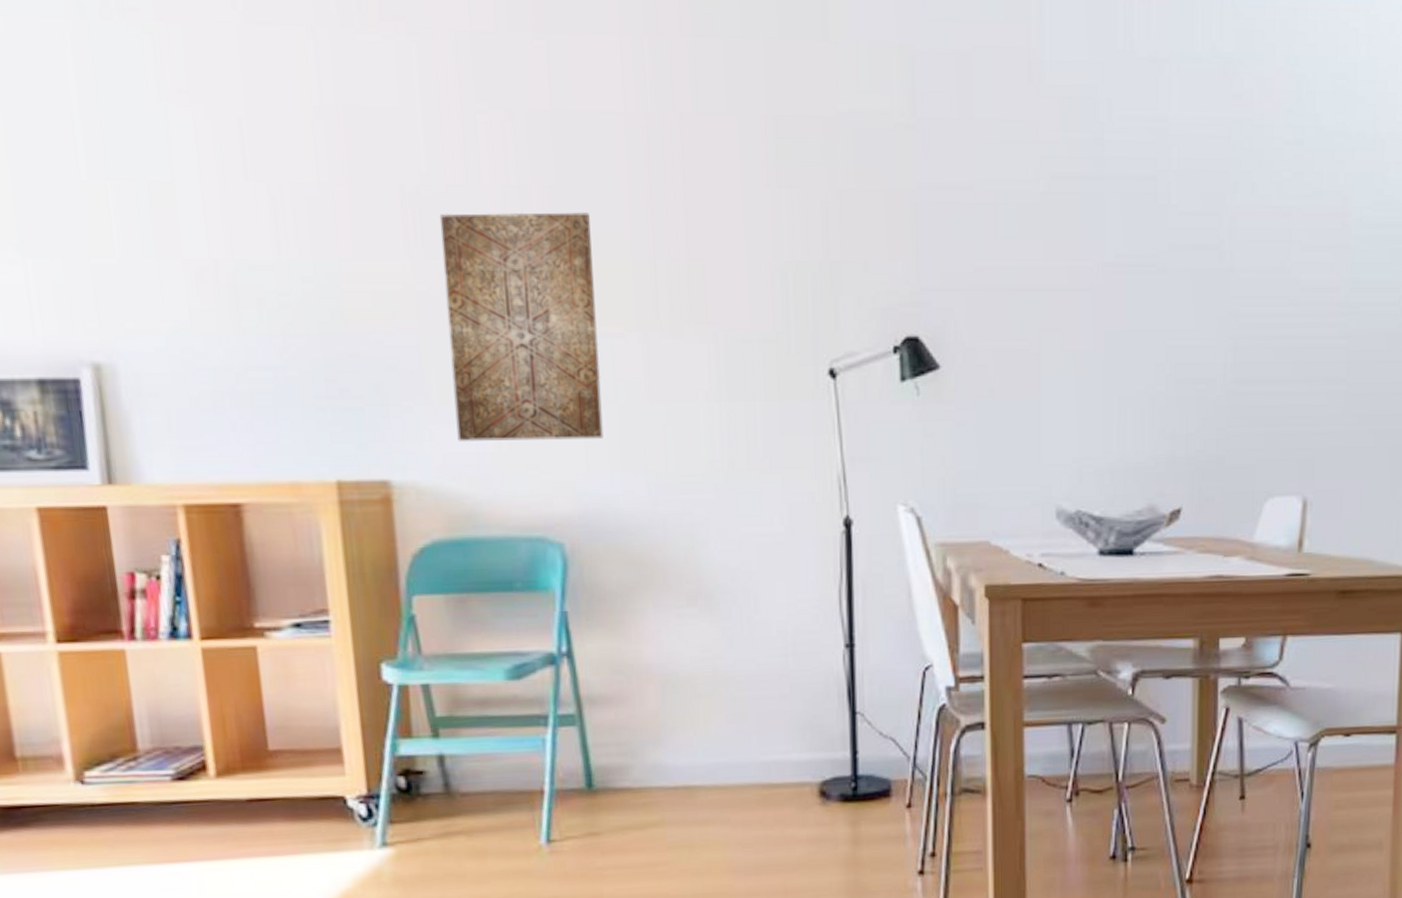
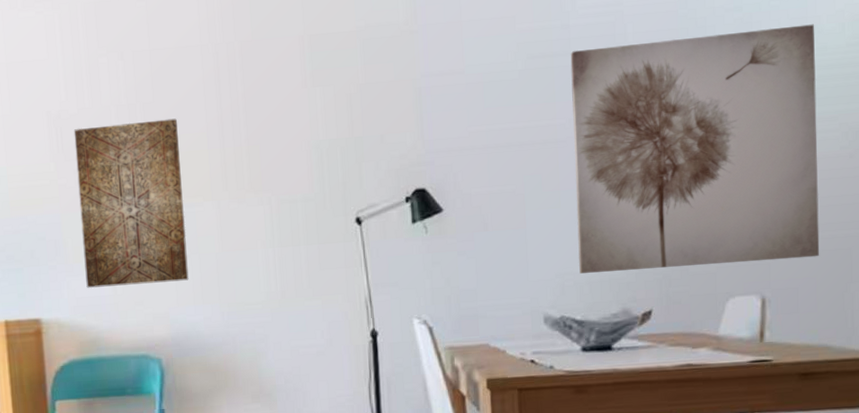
wall art: none [1101,171,1380,459] -> present [570,24,820,274]

